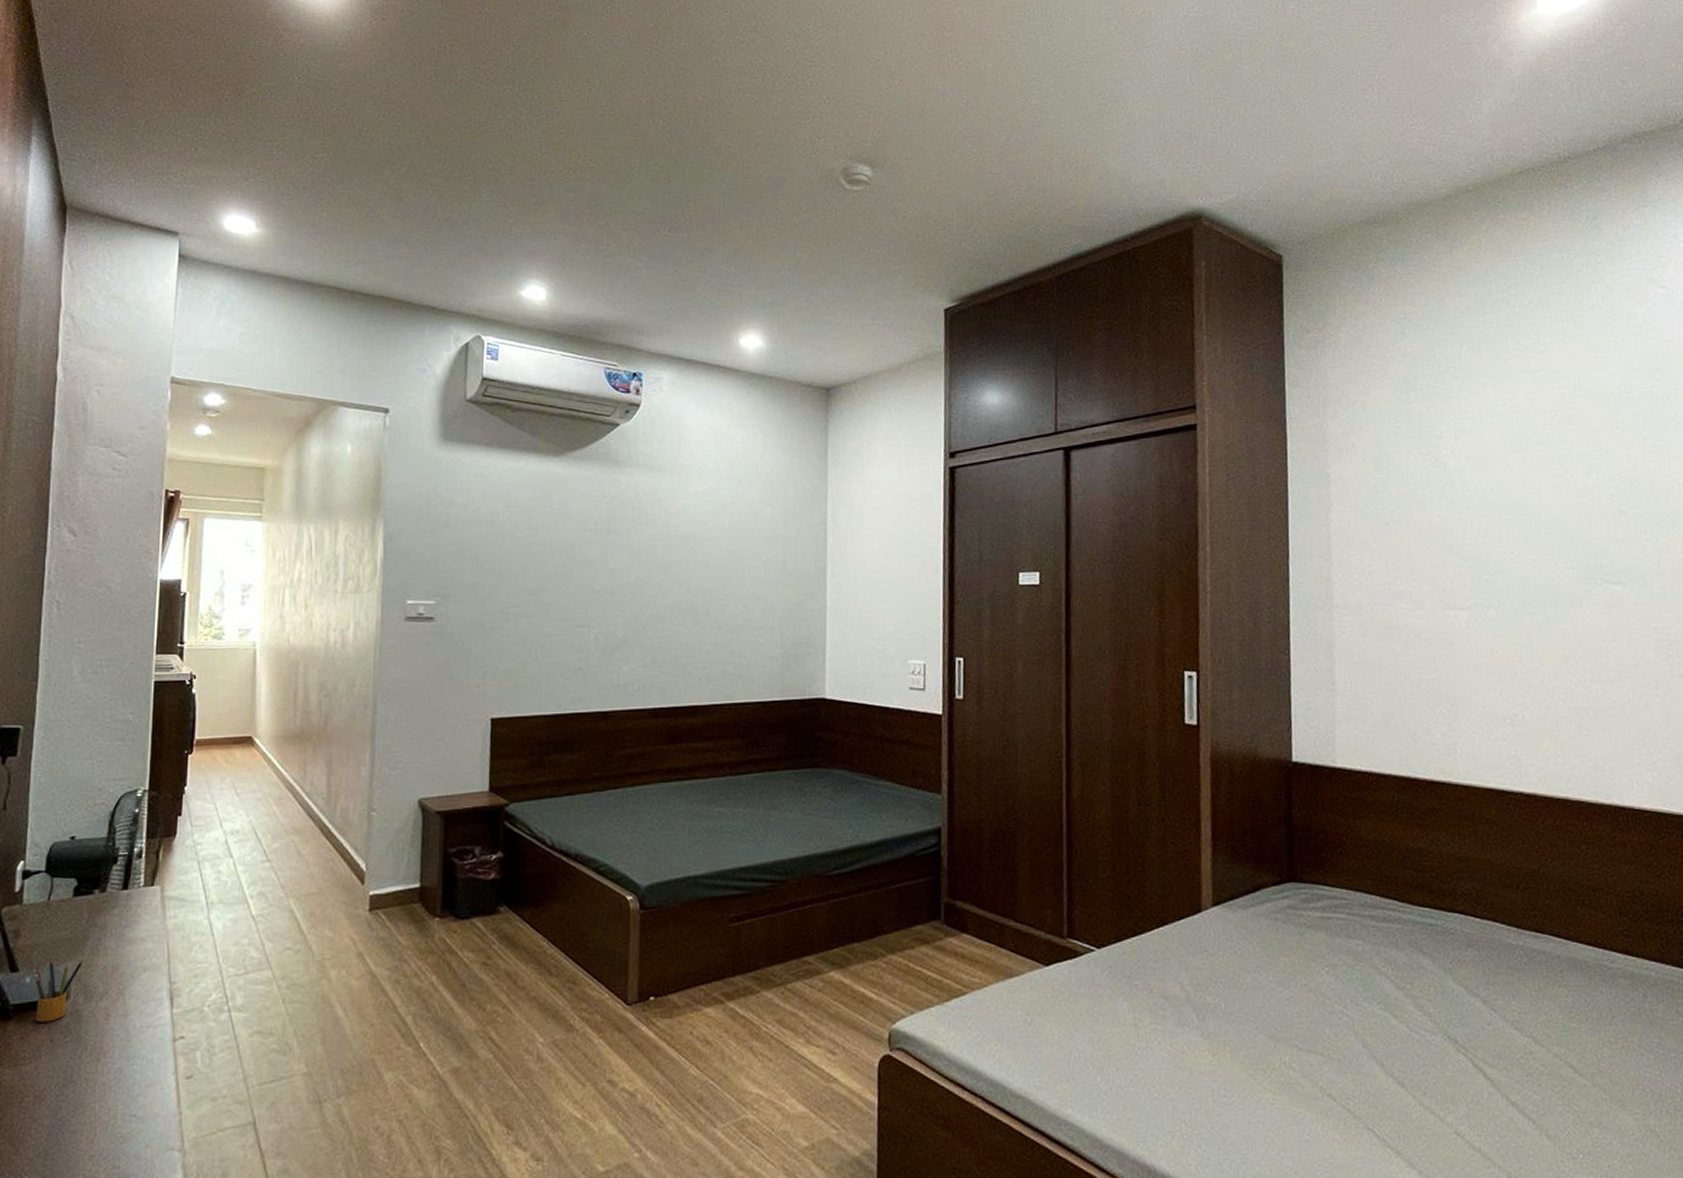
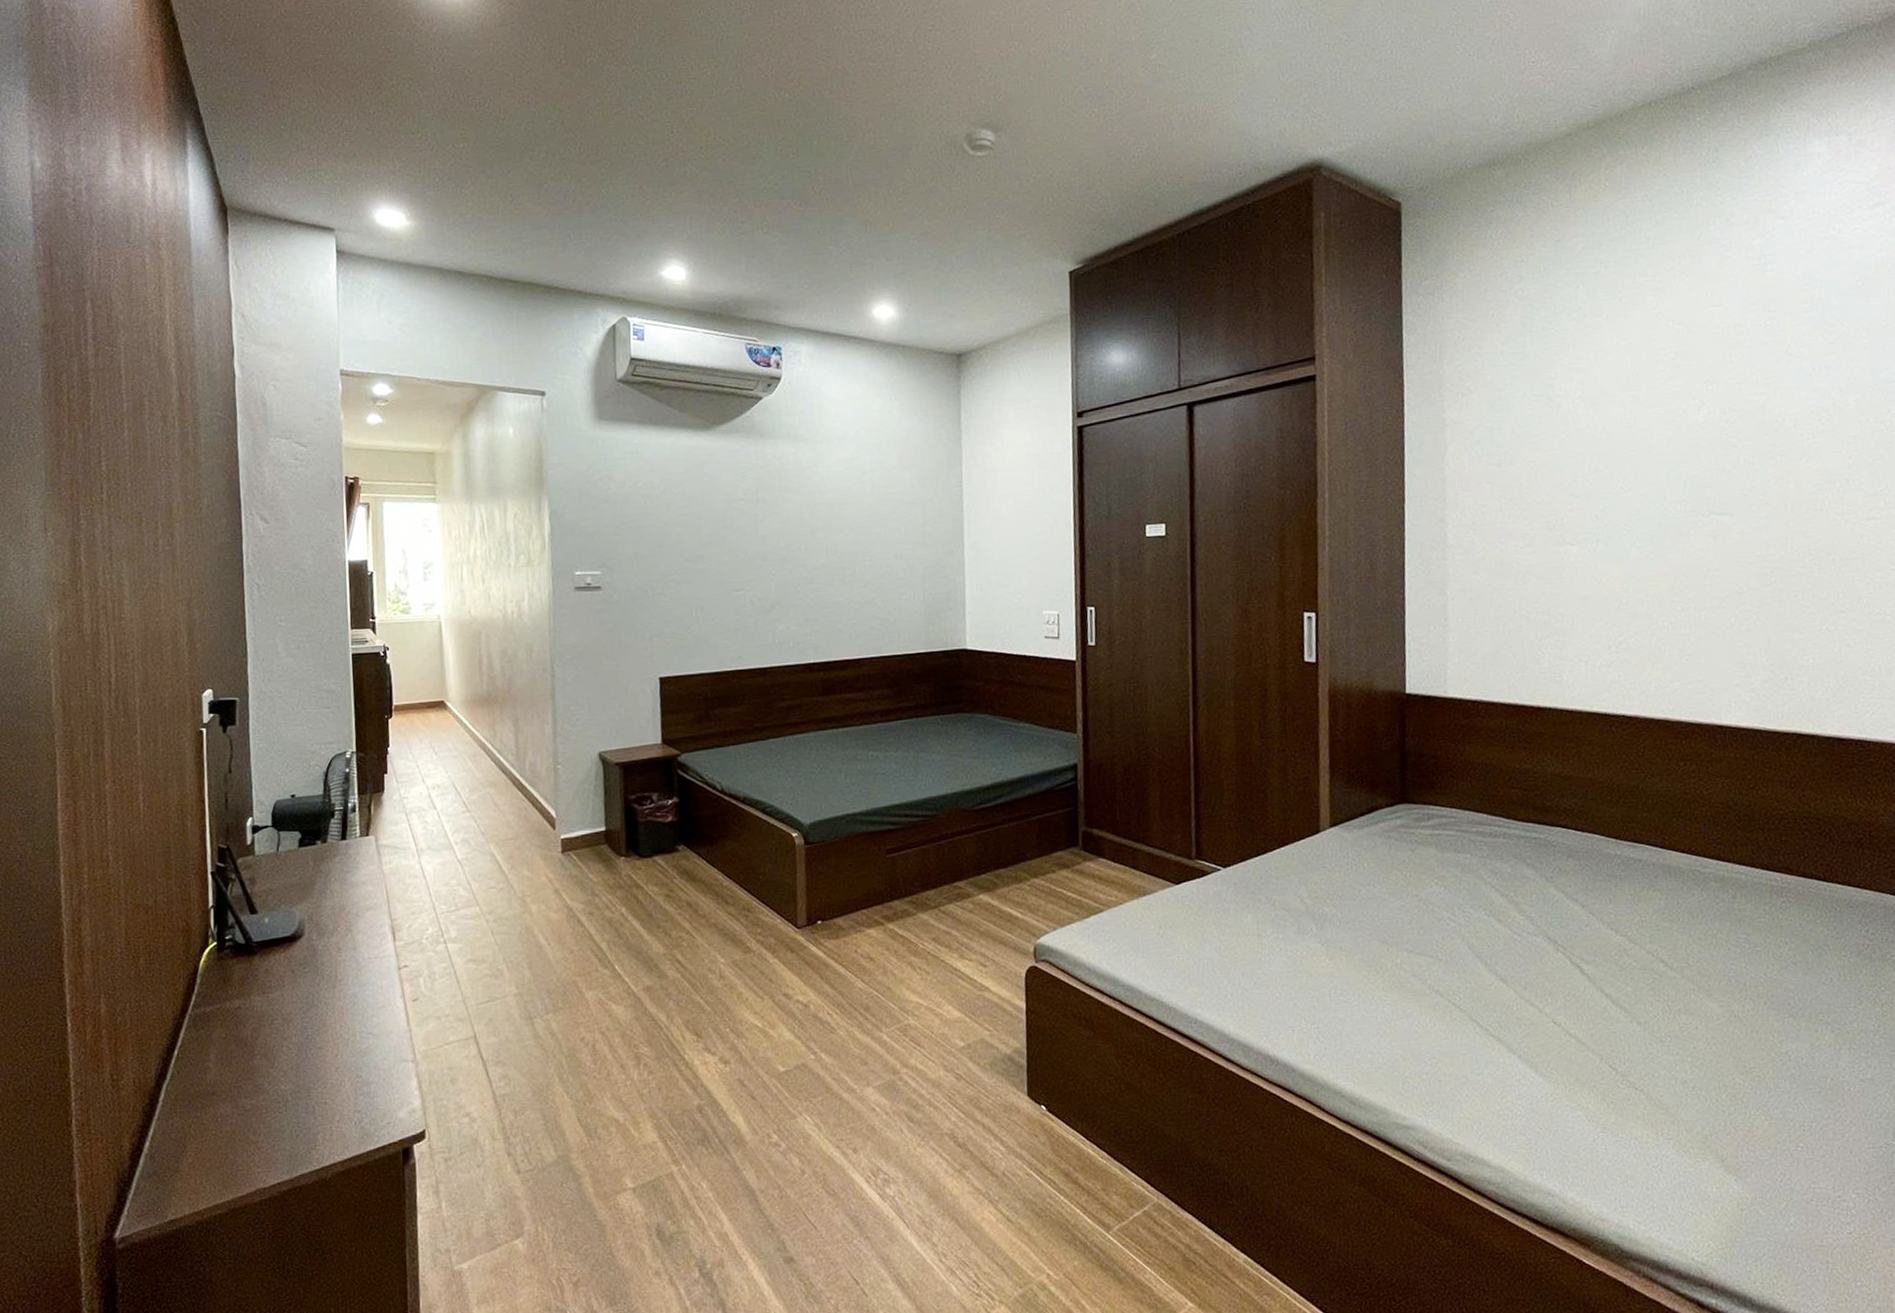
pencil box: present [30,959,83,1022] -> none [267,901,313,956]

